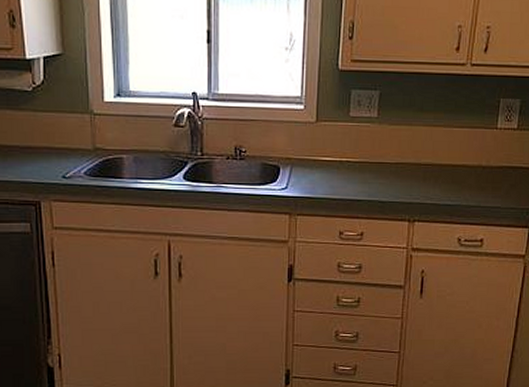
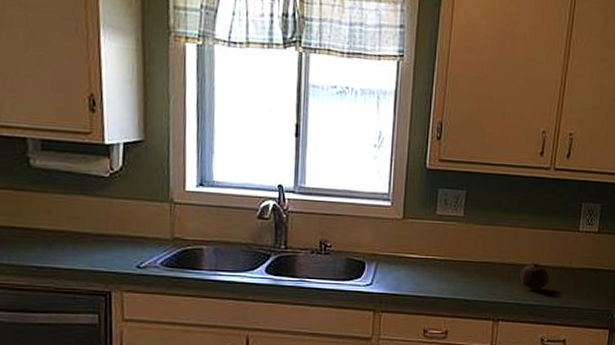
fruit: none [436,162,466,190] -> present [520,262,549,290]

